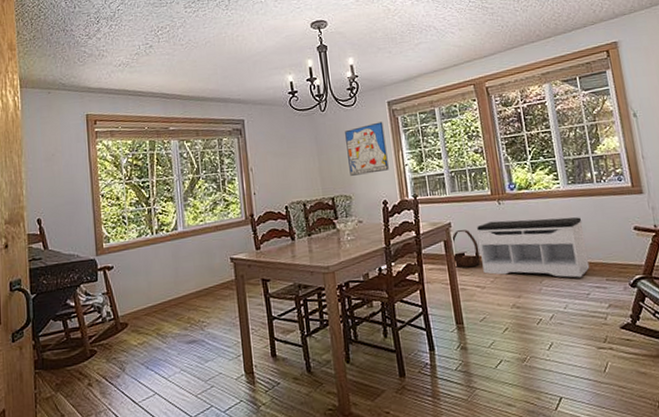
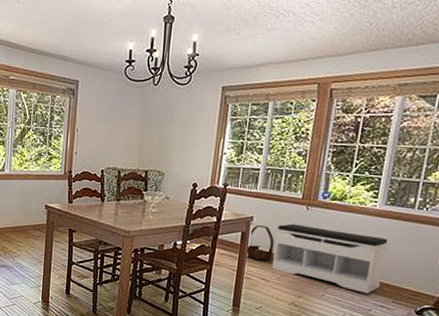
wall art: present [345,121,389,176] -> none [168,106,213,155]

